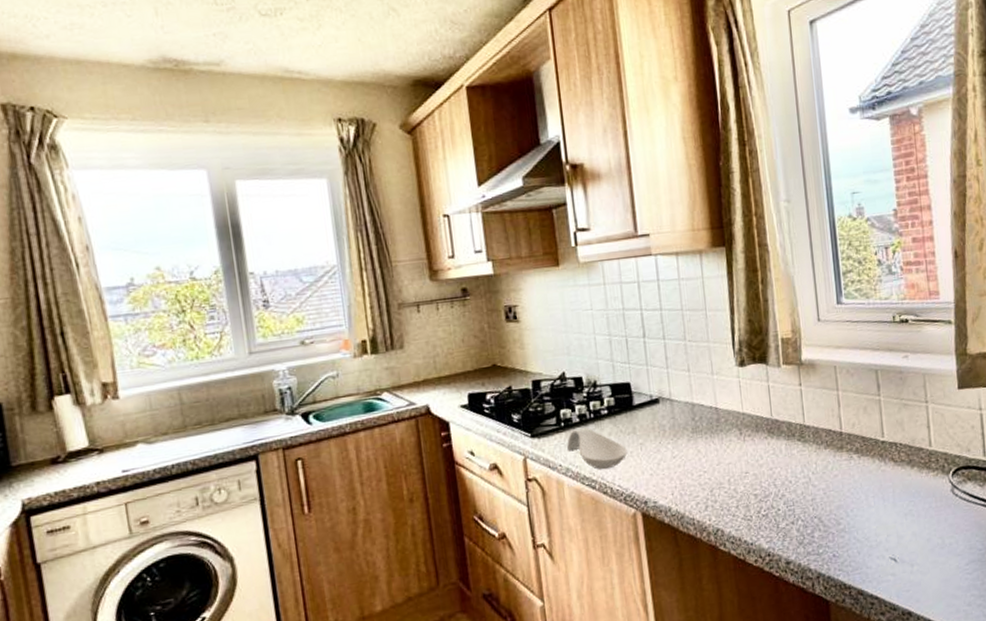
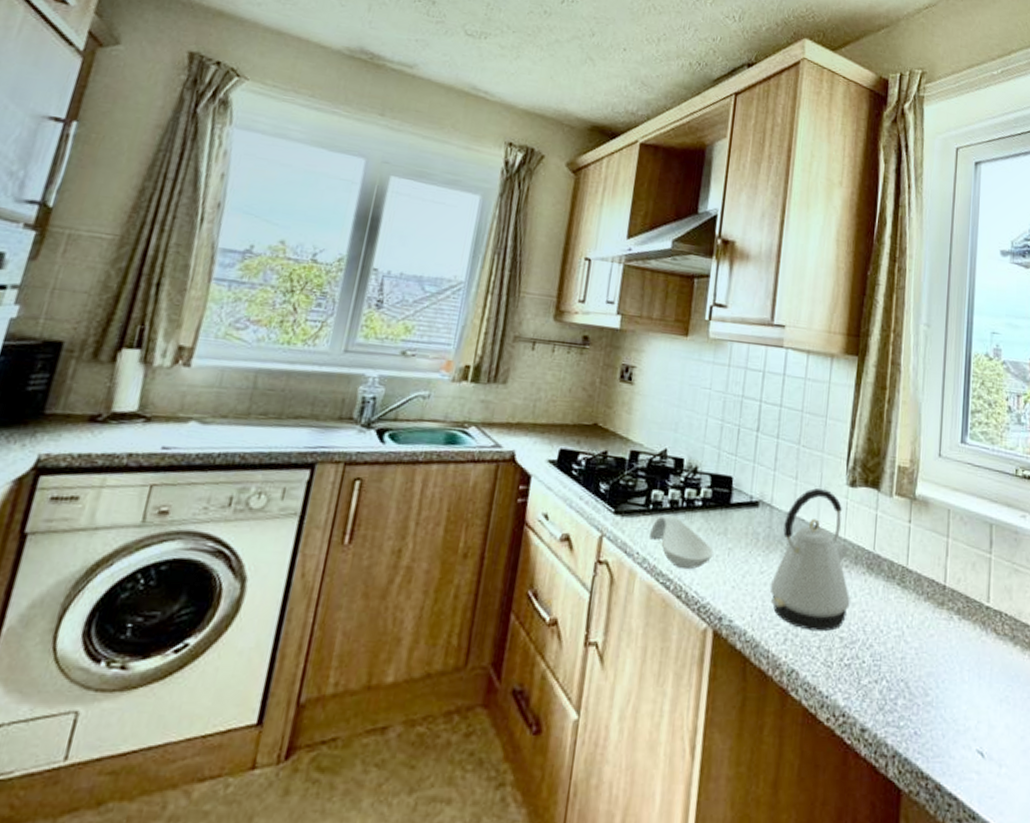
kettle: none [684,374,758,495] -> present [770,488,850,632]

